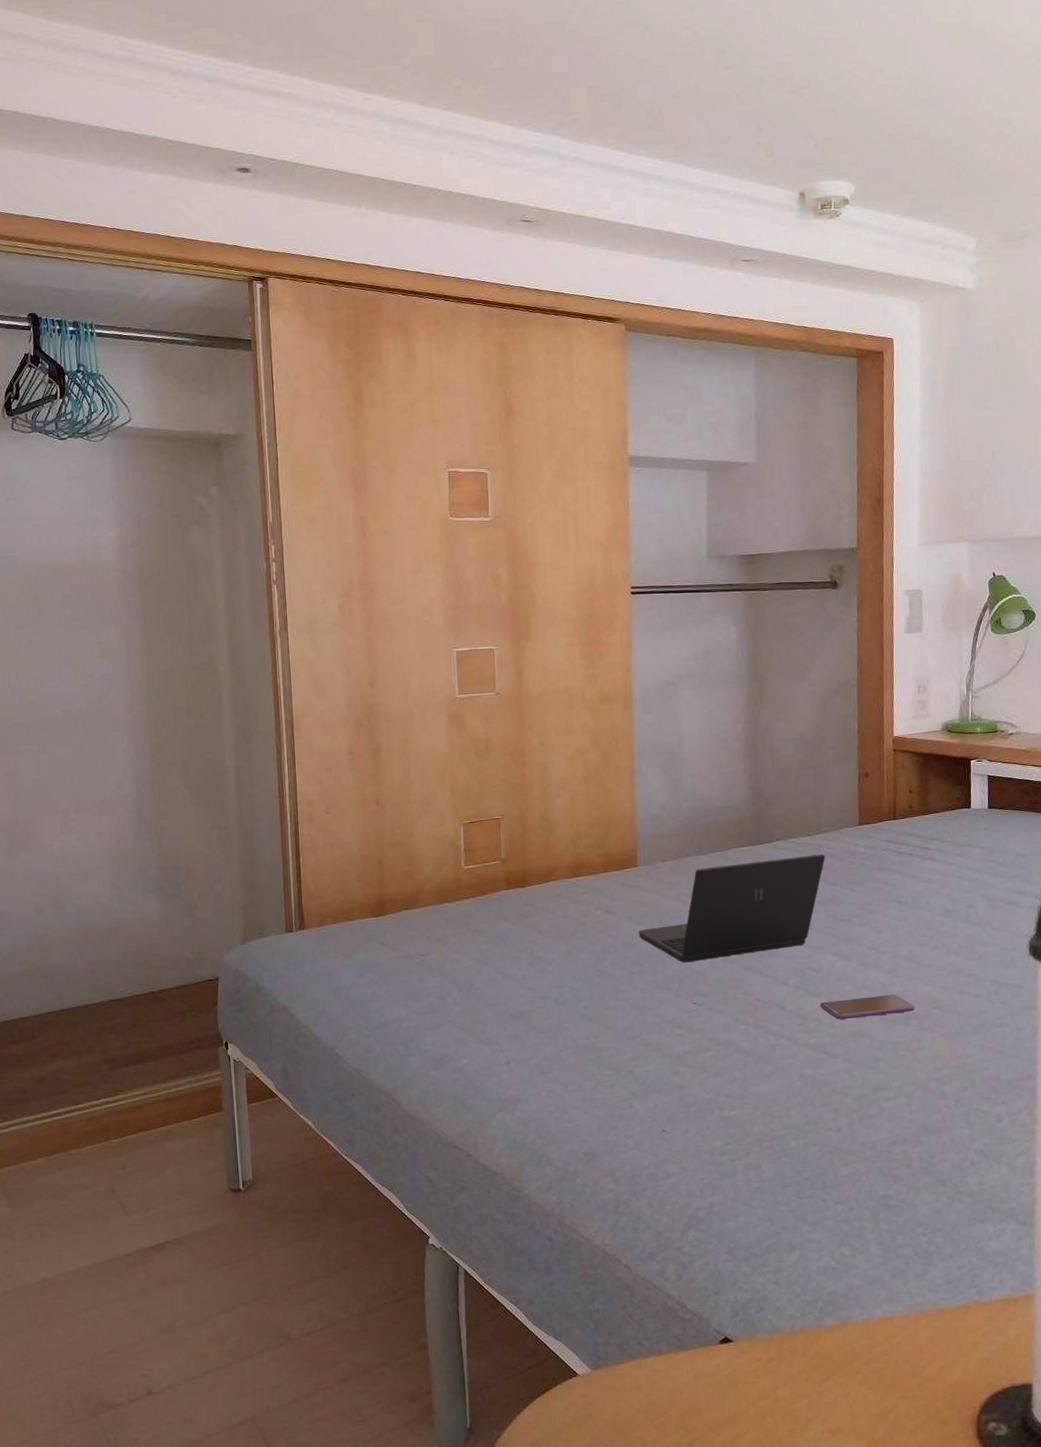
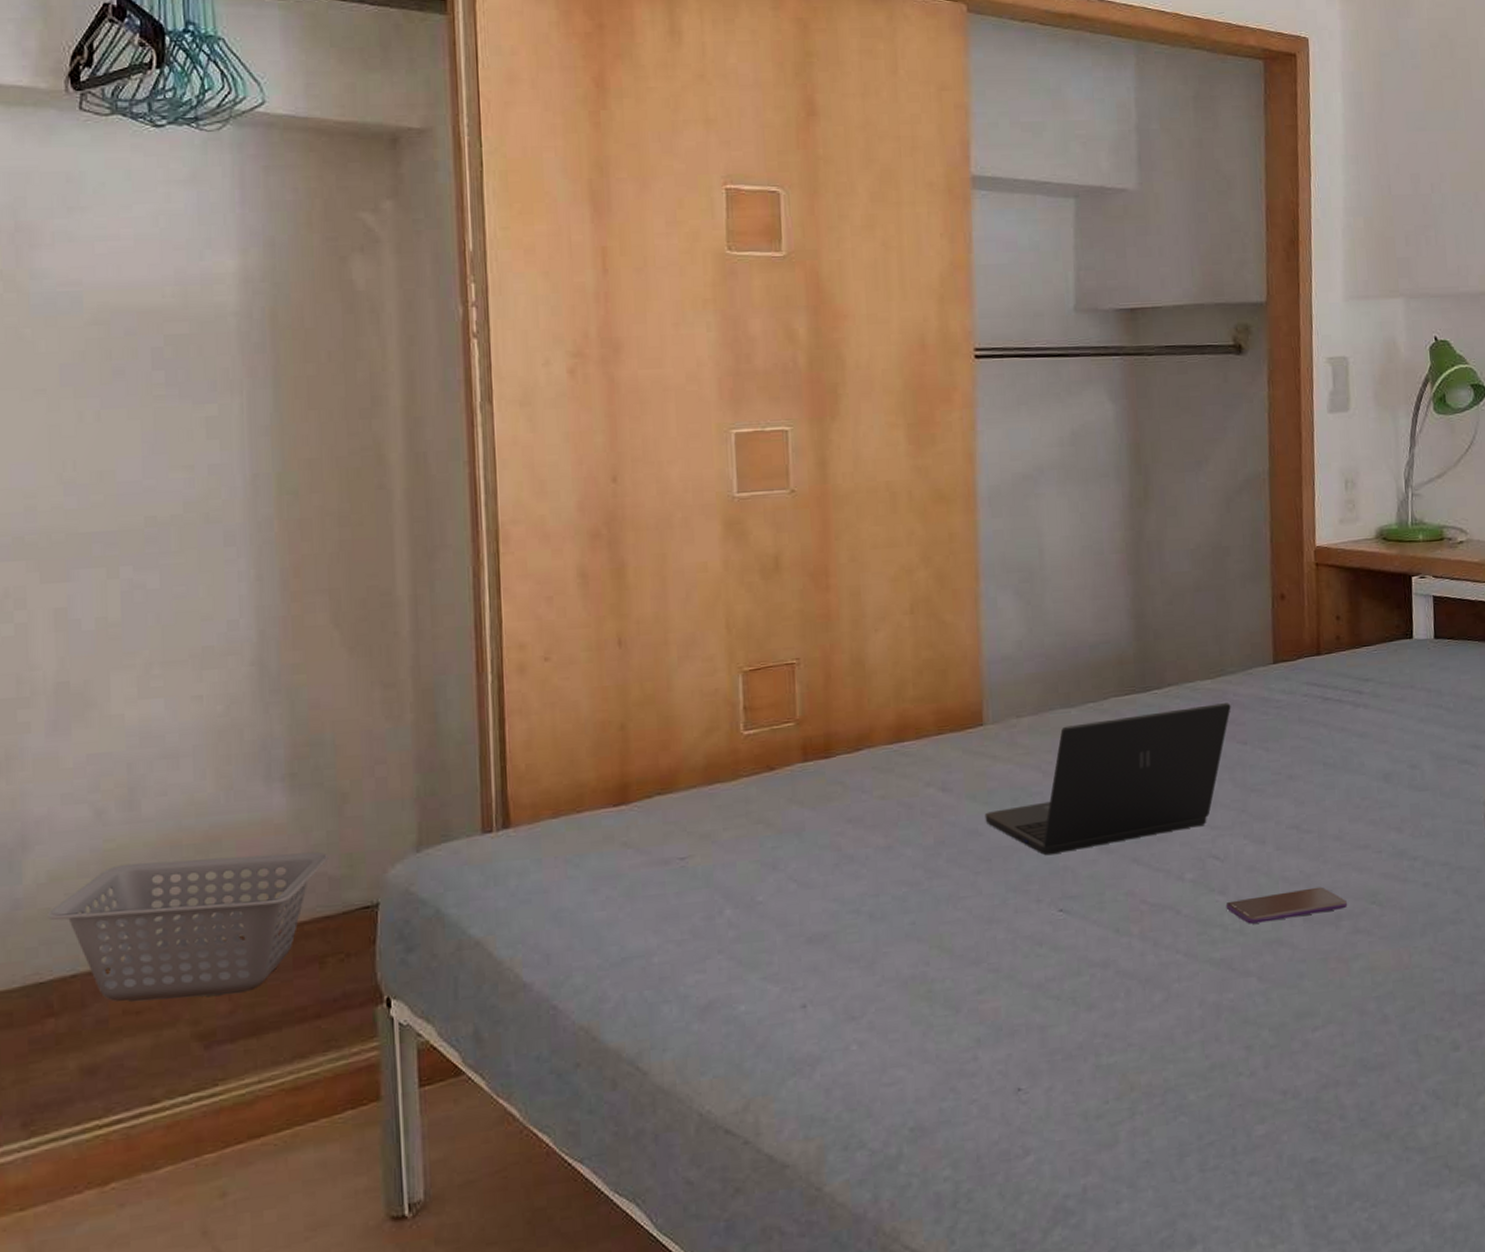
laundry basket: none [9,941,186,1037] -> present [47,851,329,1002]

